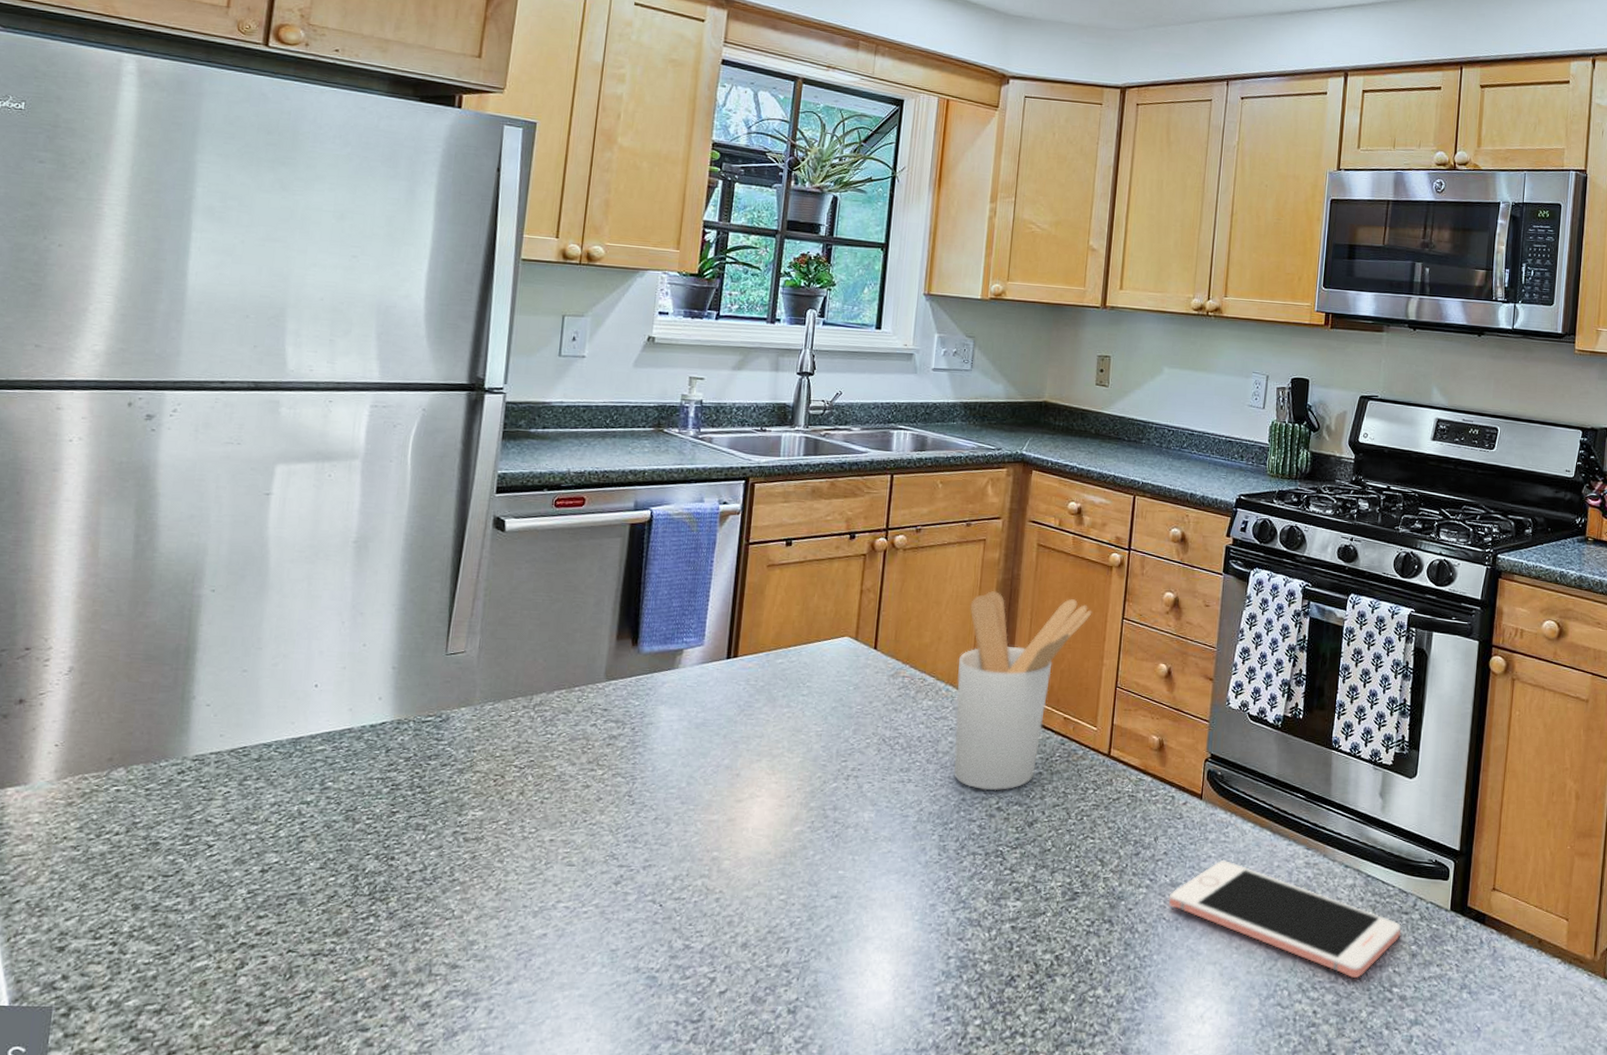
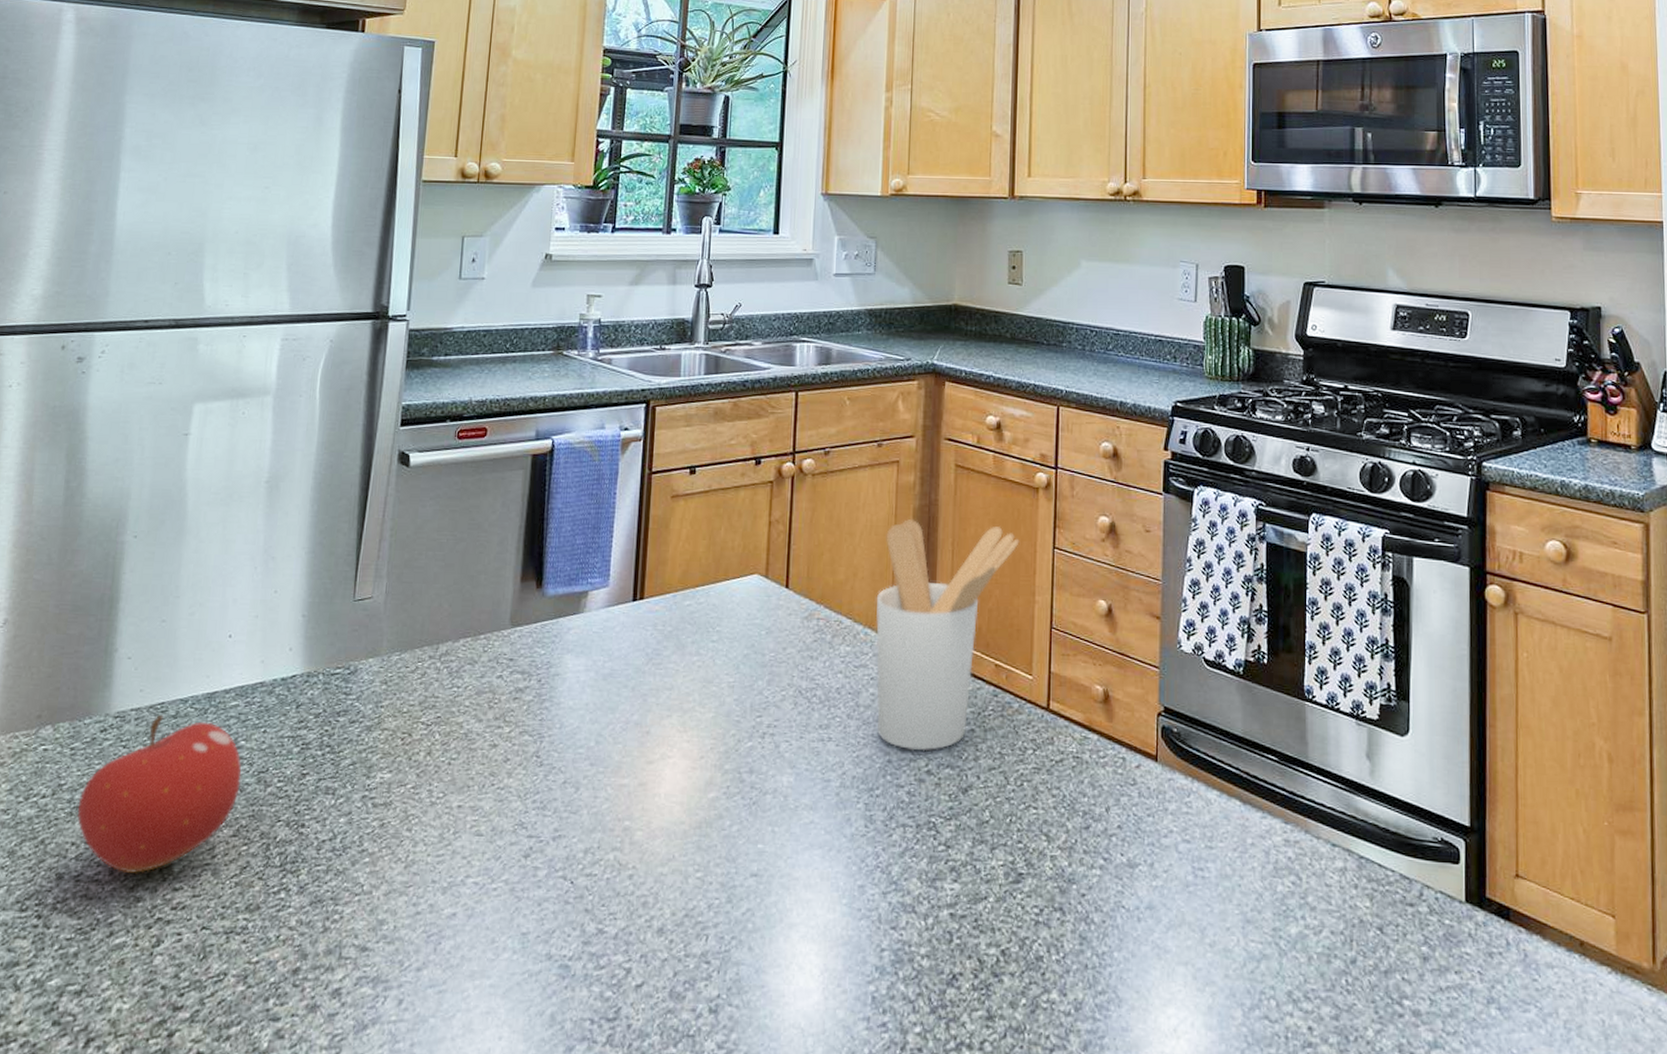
fruit: none [154,757,329,903] -> present [77,714,242,873]
cell phone: present [1168,860,1401,978] -> none [1127,836,1408,986]

